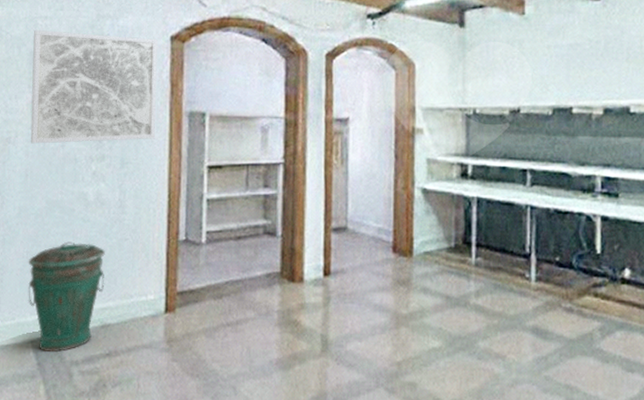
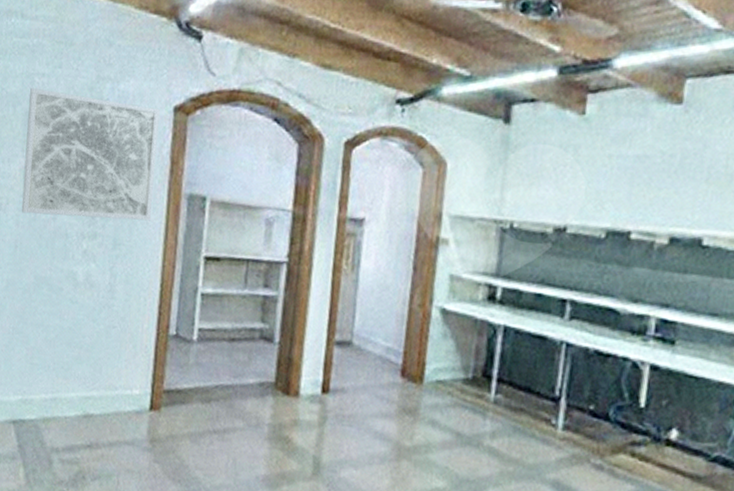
trash can: present [28,241,105,353] -> none [11,322,92,437]

